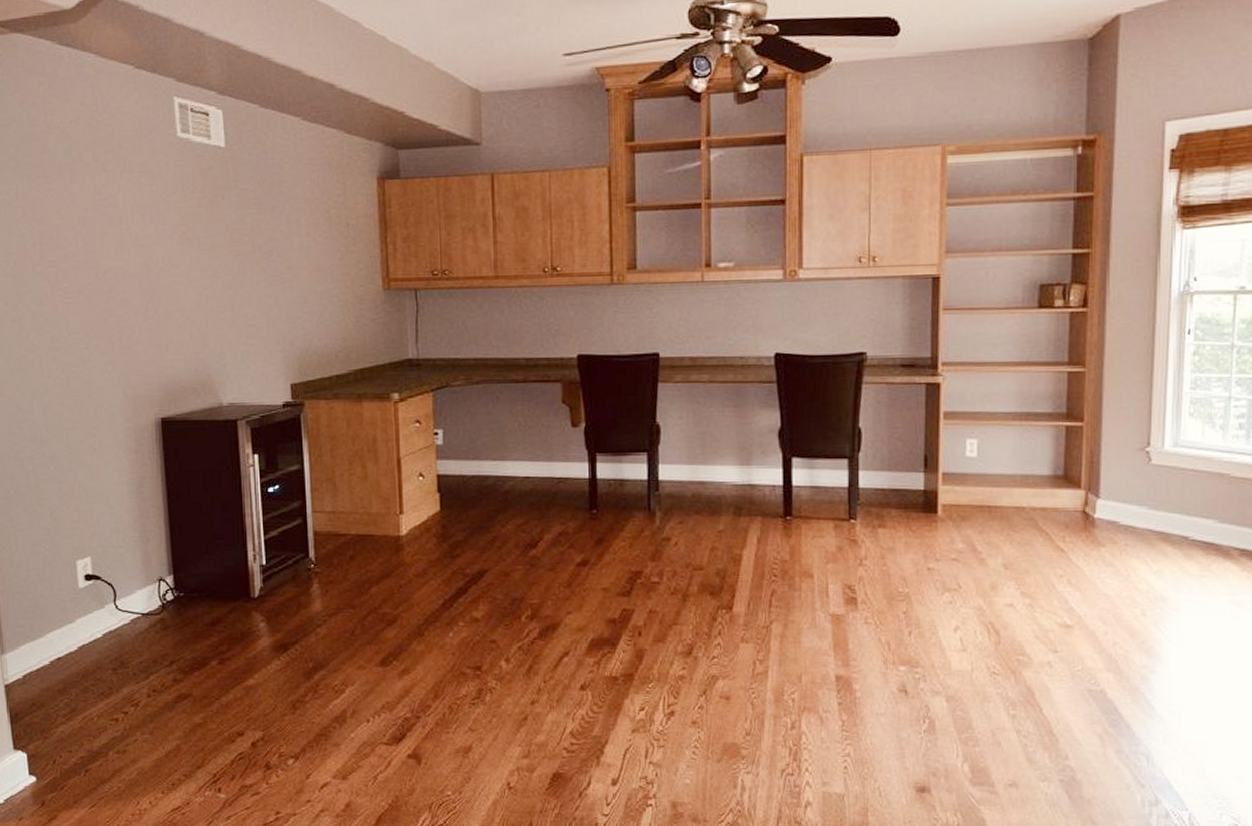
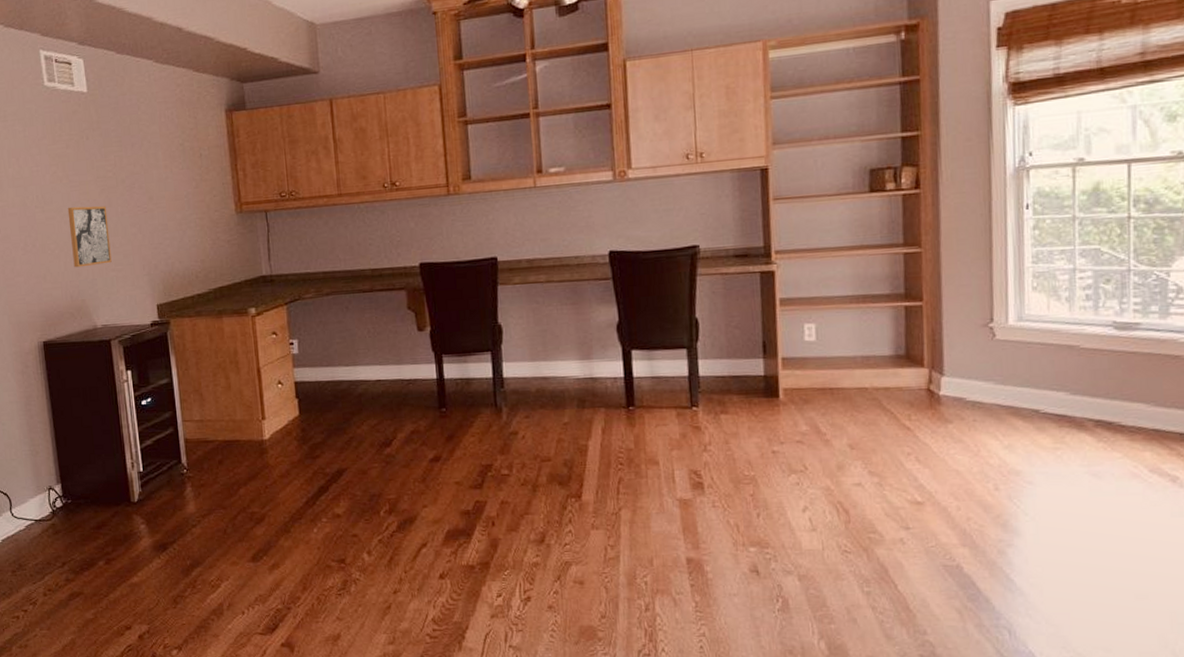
wall art: none [196,271,243,339] -> present [67,206,112,268]

